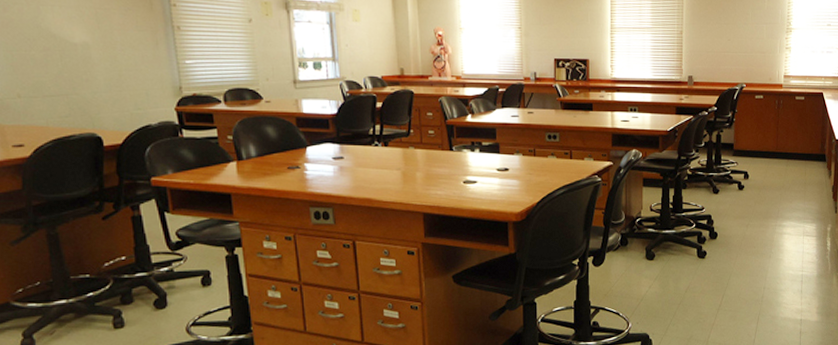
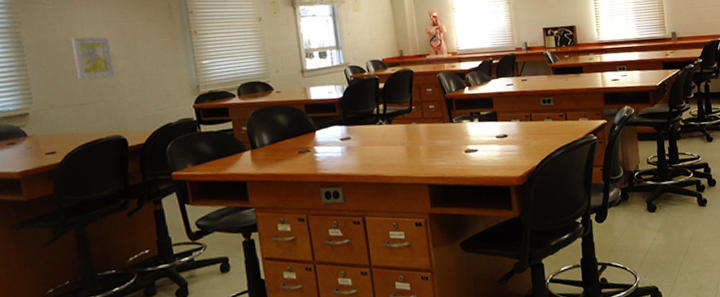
wall art: none [40,21,89,70] -> present [71,36,115,80]

